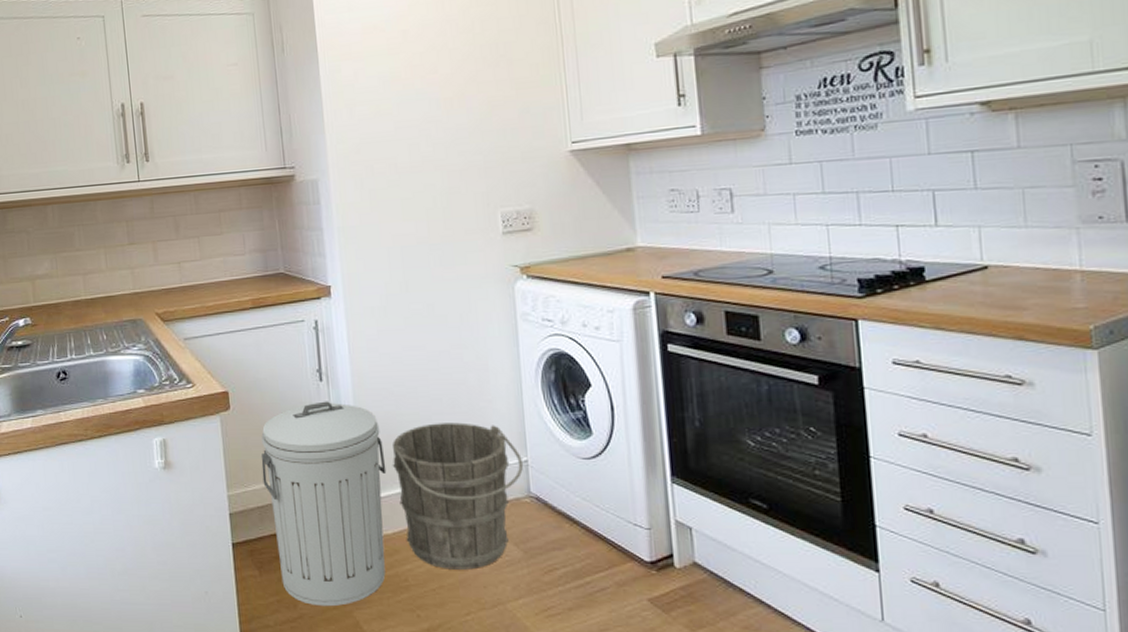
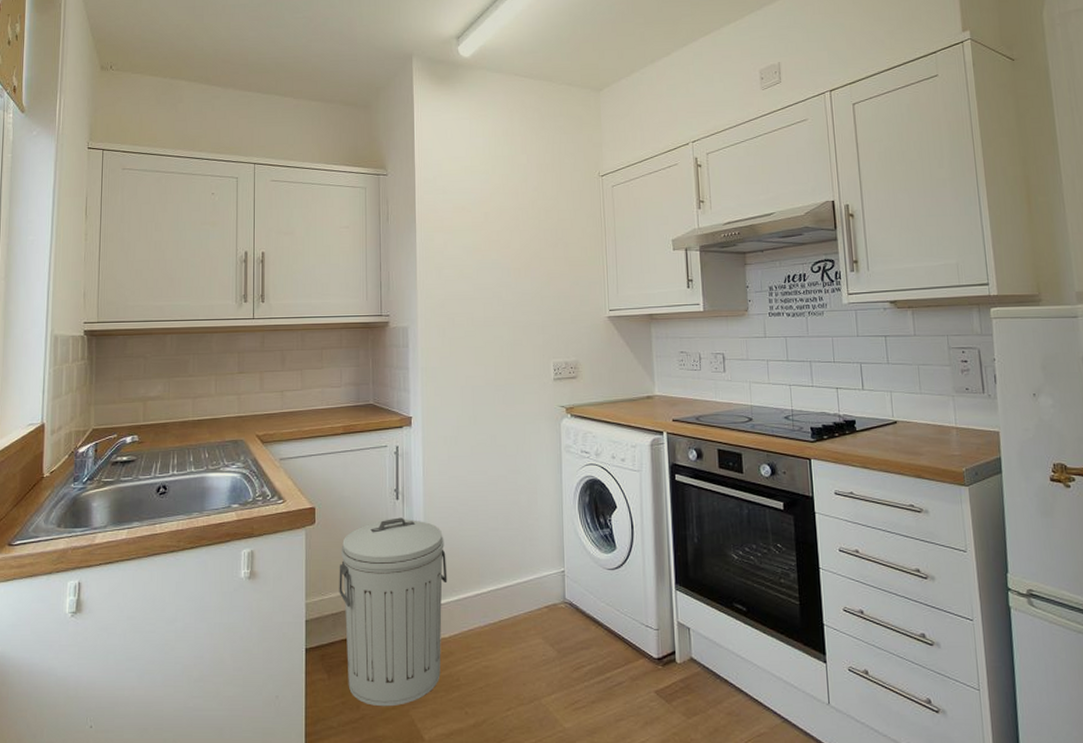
bucket: present [392,422,524,570] -> none [452,537,561,669]

